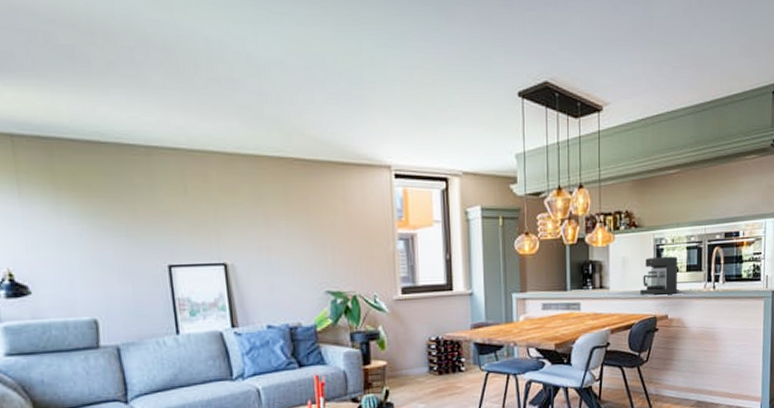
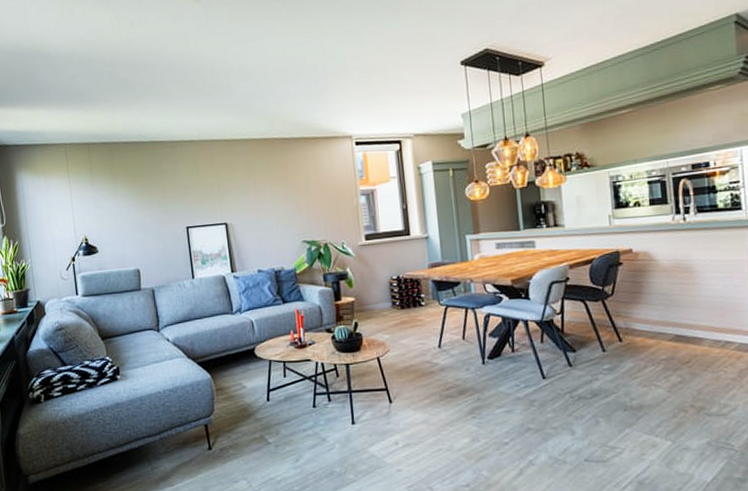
coffee maker: present [640,256,678,296] -> none [598,191,642,231]

